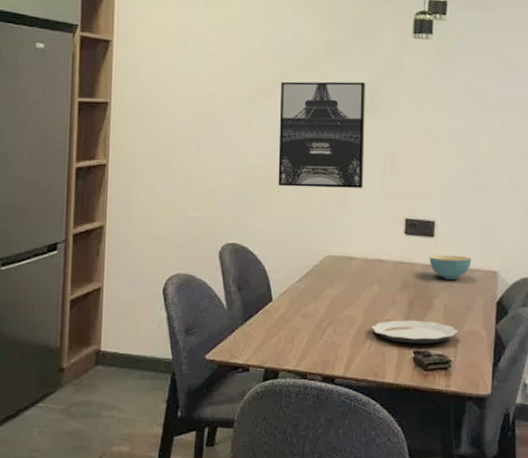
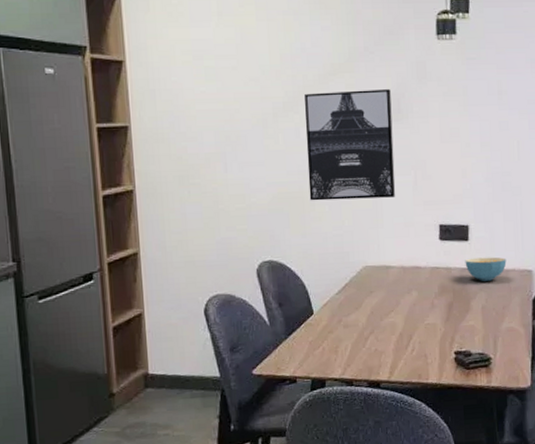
plate: present [371,320,458,344] -> none [412,322,496,345]

